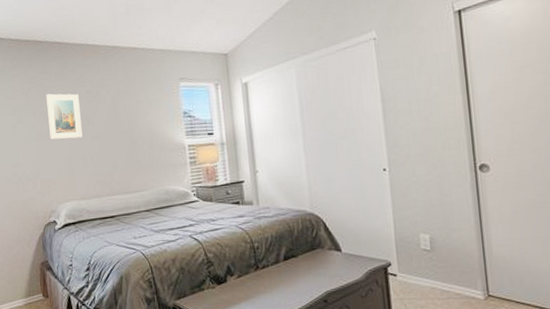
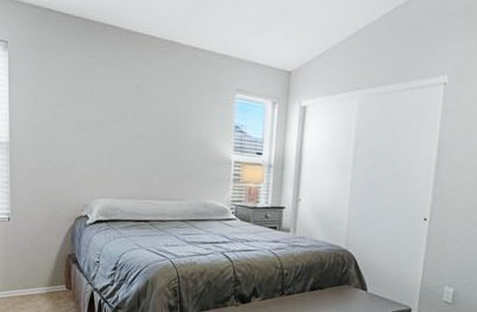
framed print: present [45,93,83,140] -> none [91,81,127,134]

